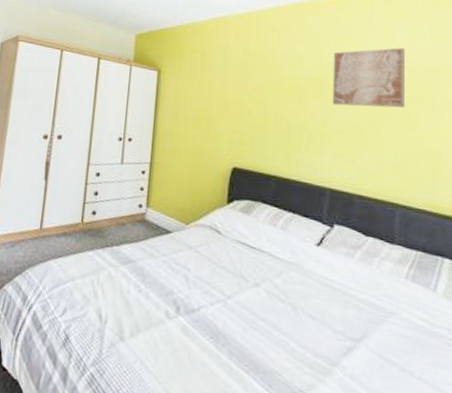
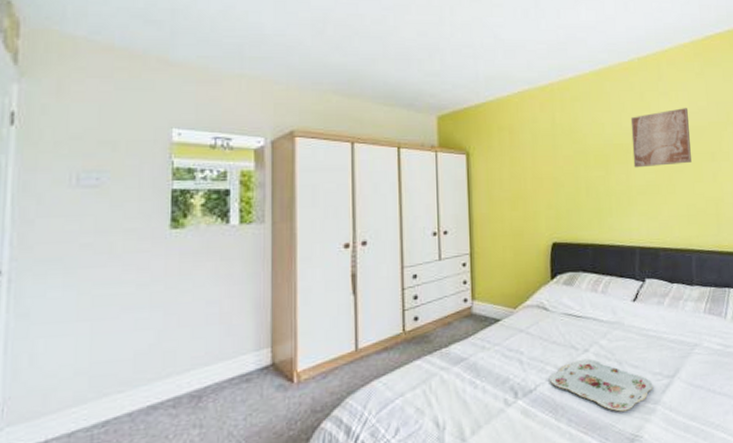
serving tray: none [214,291,332,363] -> present [550,358,653,412]

